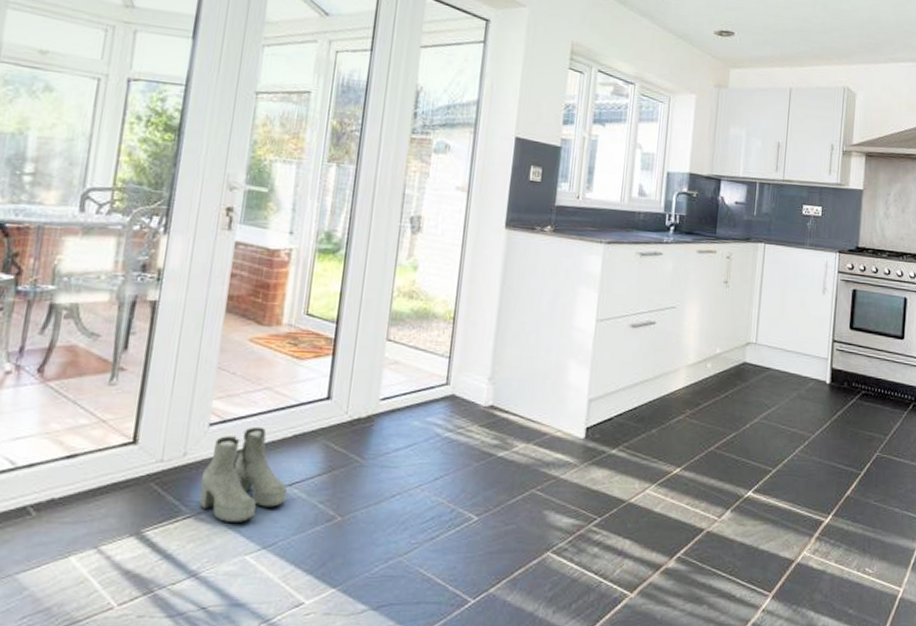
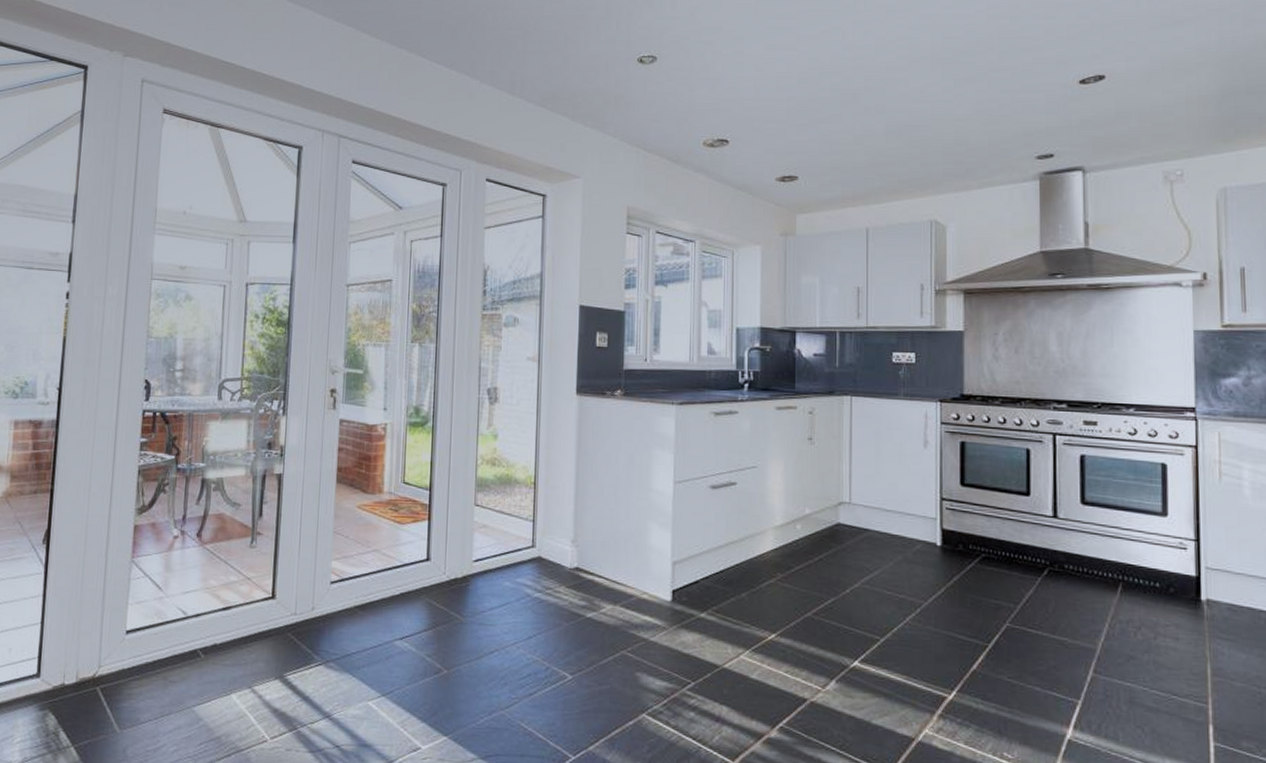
boots: present [199,426,288,522] -> none [327,585,399,671]

